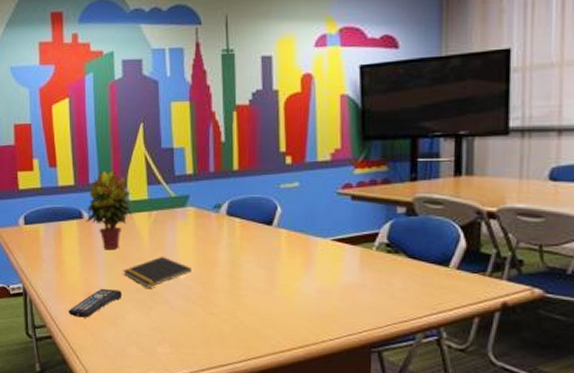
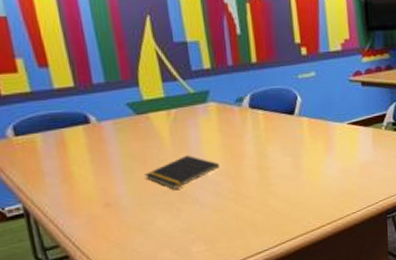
remote control: present [68,288,122,318] -> none [85,195,147,231]
potted plant: present [86,170,135,249] -> none [93,68,152,154]

